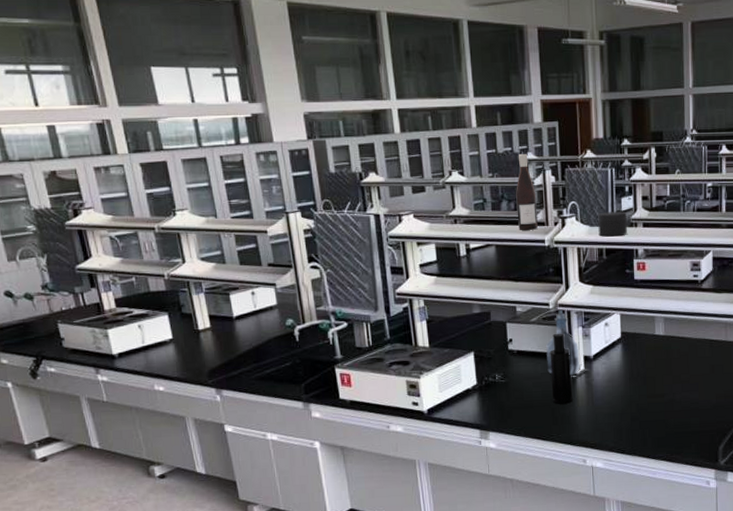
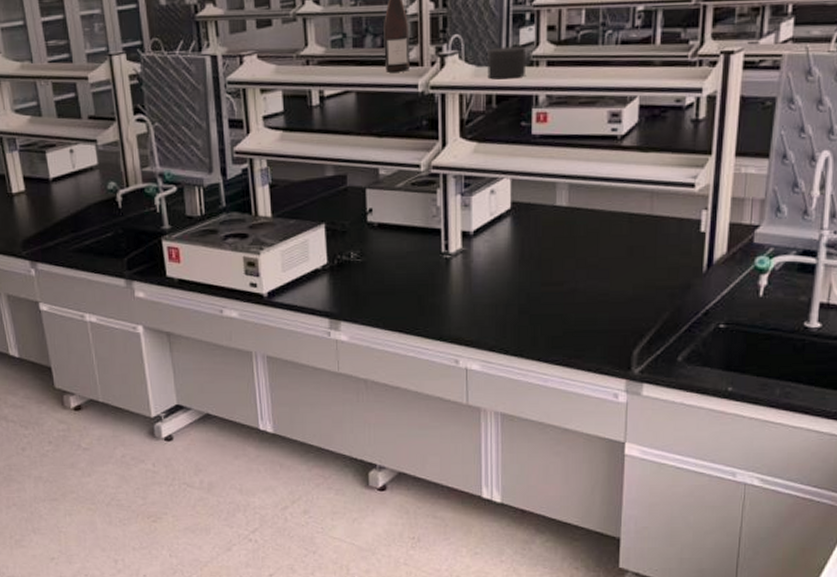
bottle: present [546,309,580,376] -> none [415,172,457,256]
atomizer: present [550,333,573,404] -> none [419,202,445,291]

